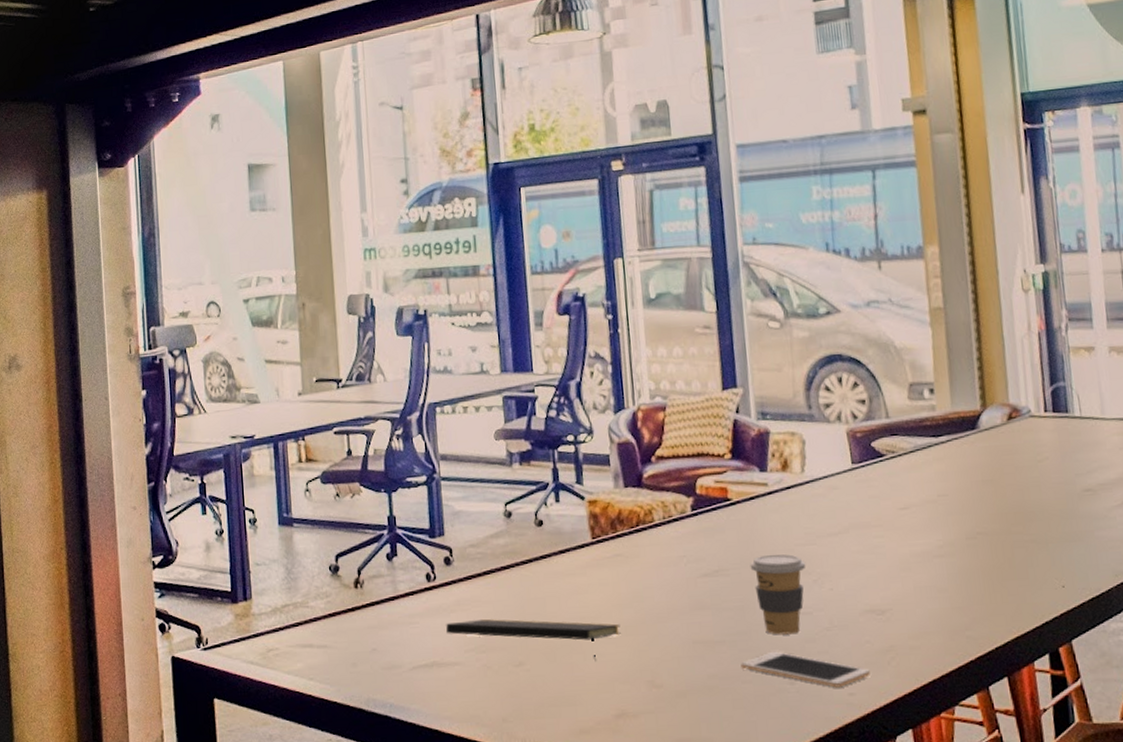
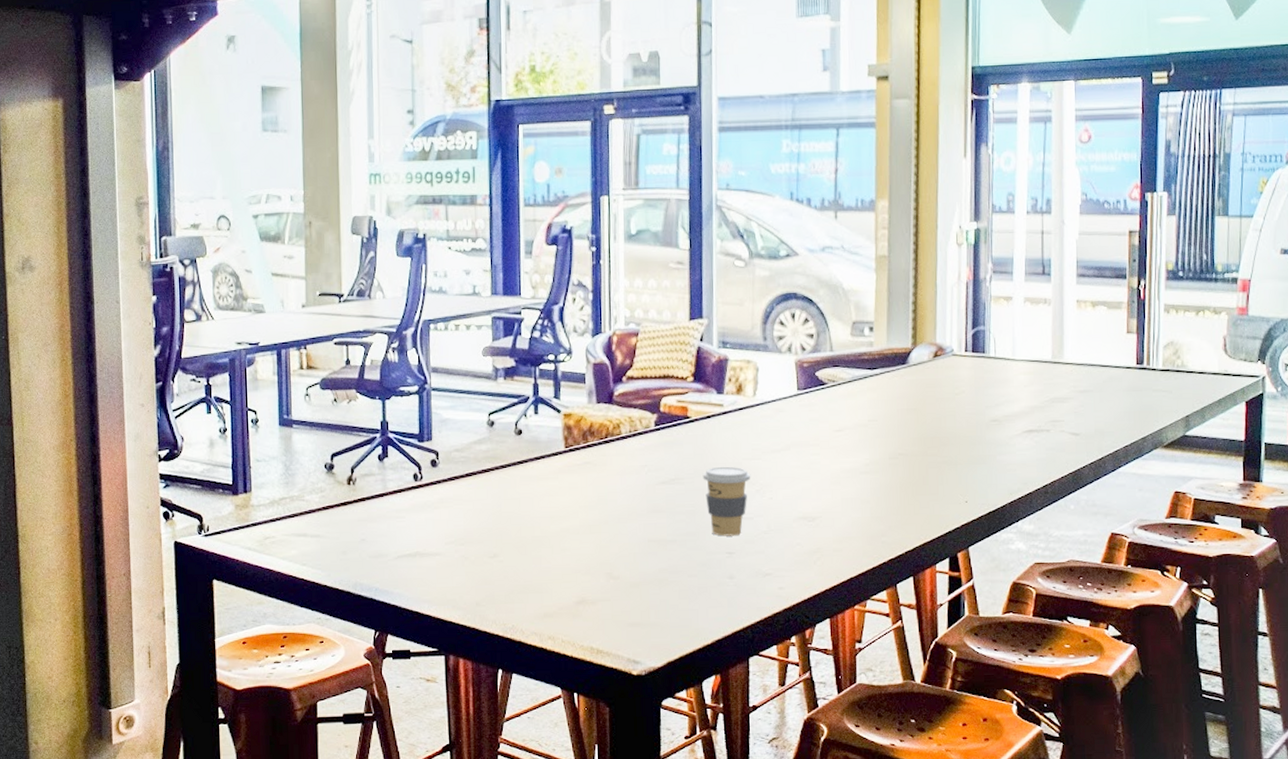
notepad: present [446,618,621,661] -> none [430,515,586,554]
cell phone: present [741,651,870,688] -> none [688,550,798,583]

